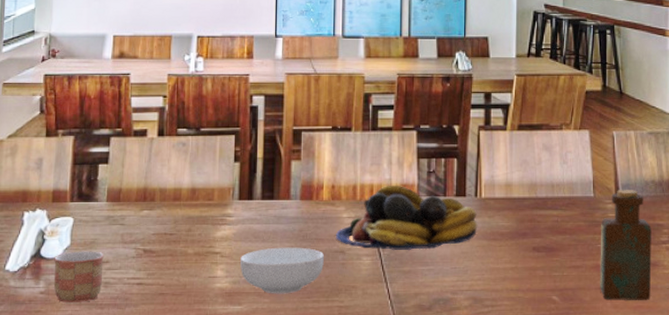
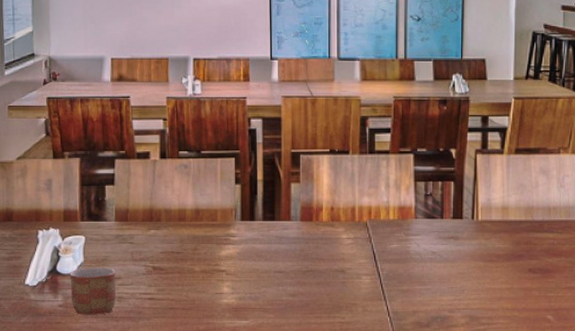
cereal bowl: present [240,247,324,294] -> none [245,266,325,310]
fruit bowl: present [336,185,478,250] -> none [336,207,475,270]

